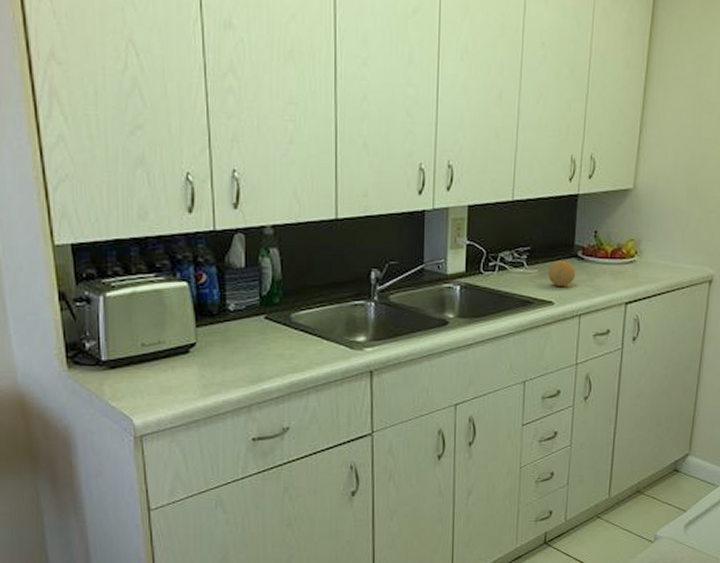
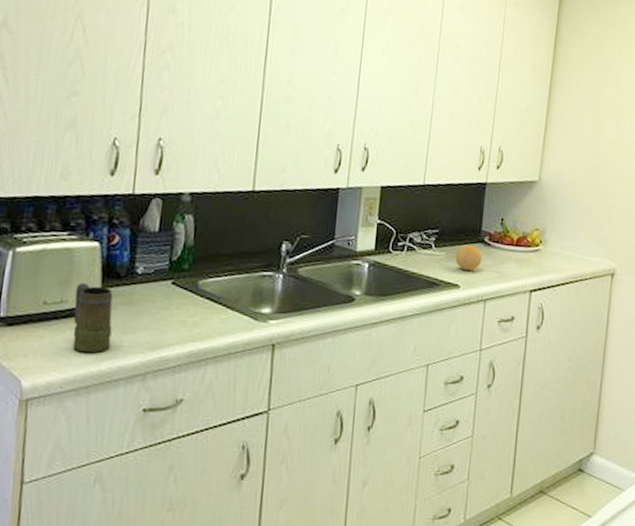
mug: none [170,322,212,390] -> present [72,282,113,353]

